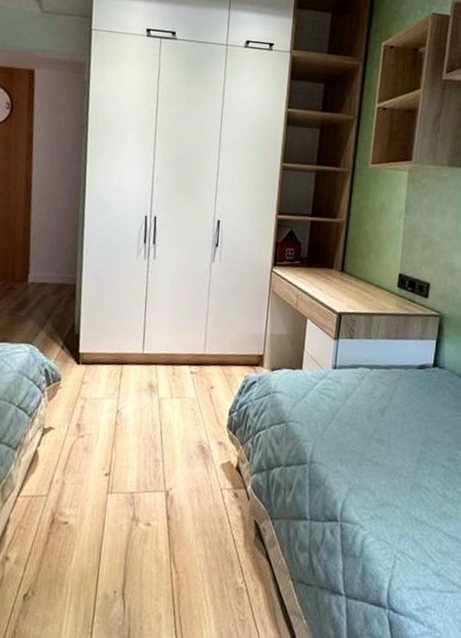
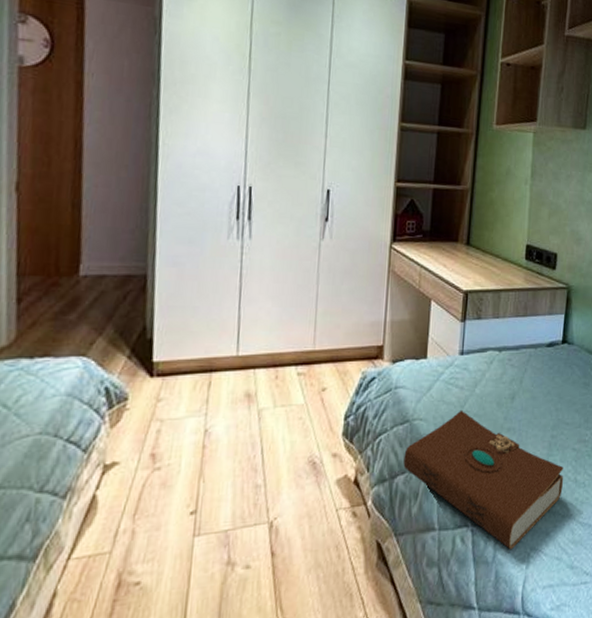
book: none [279,417,432,549] -> present [403,409,564,550]

